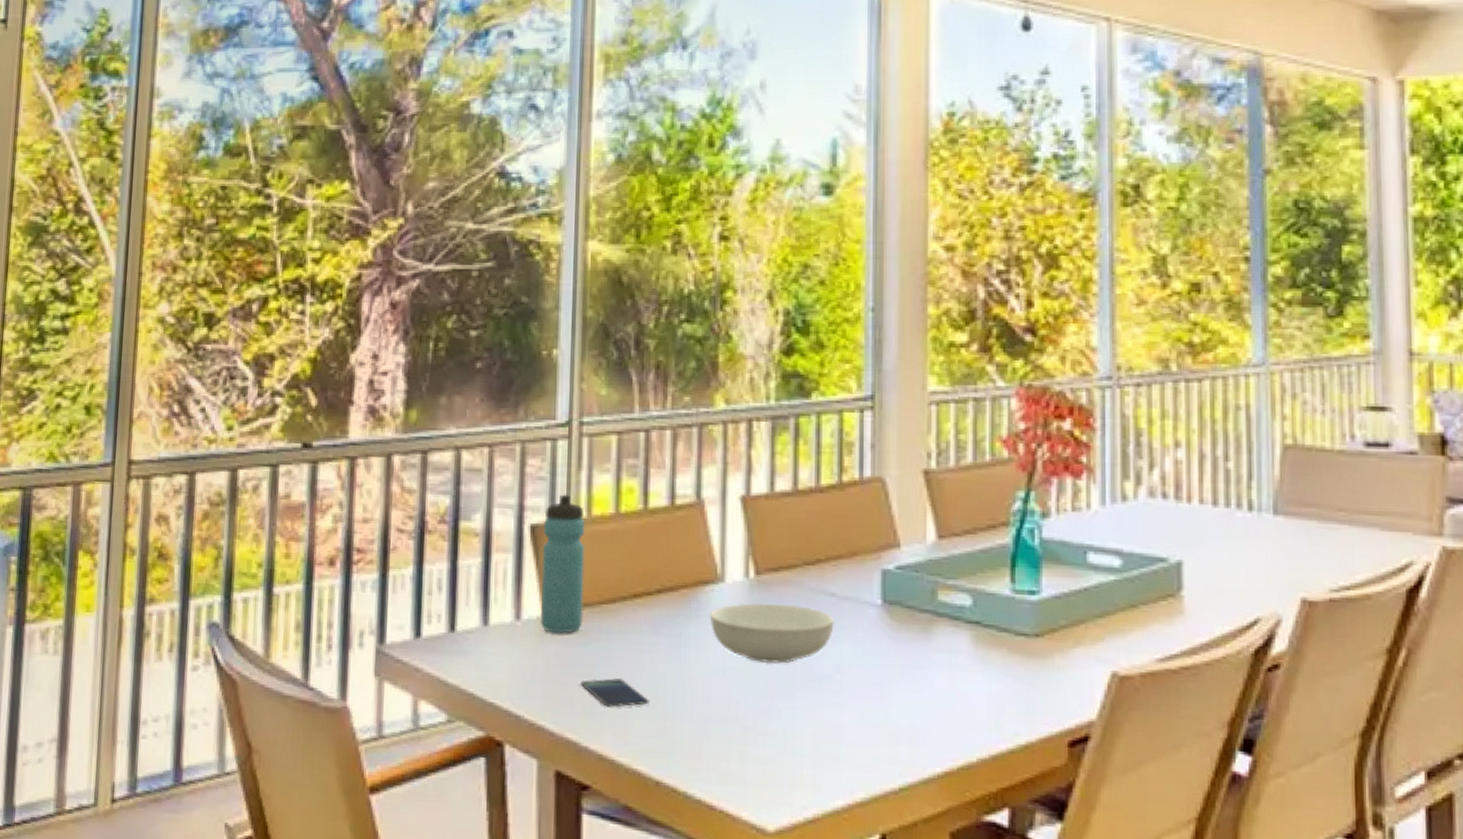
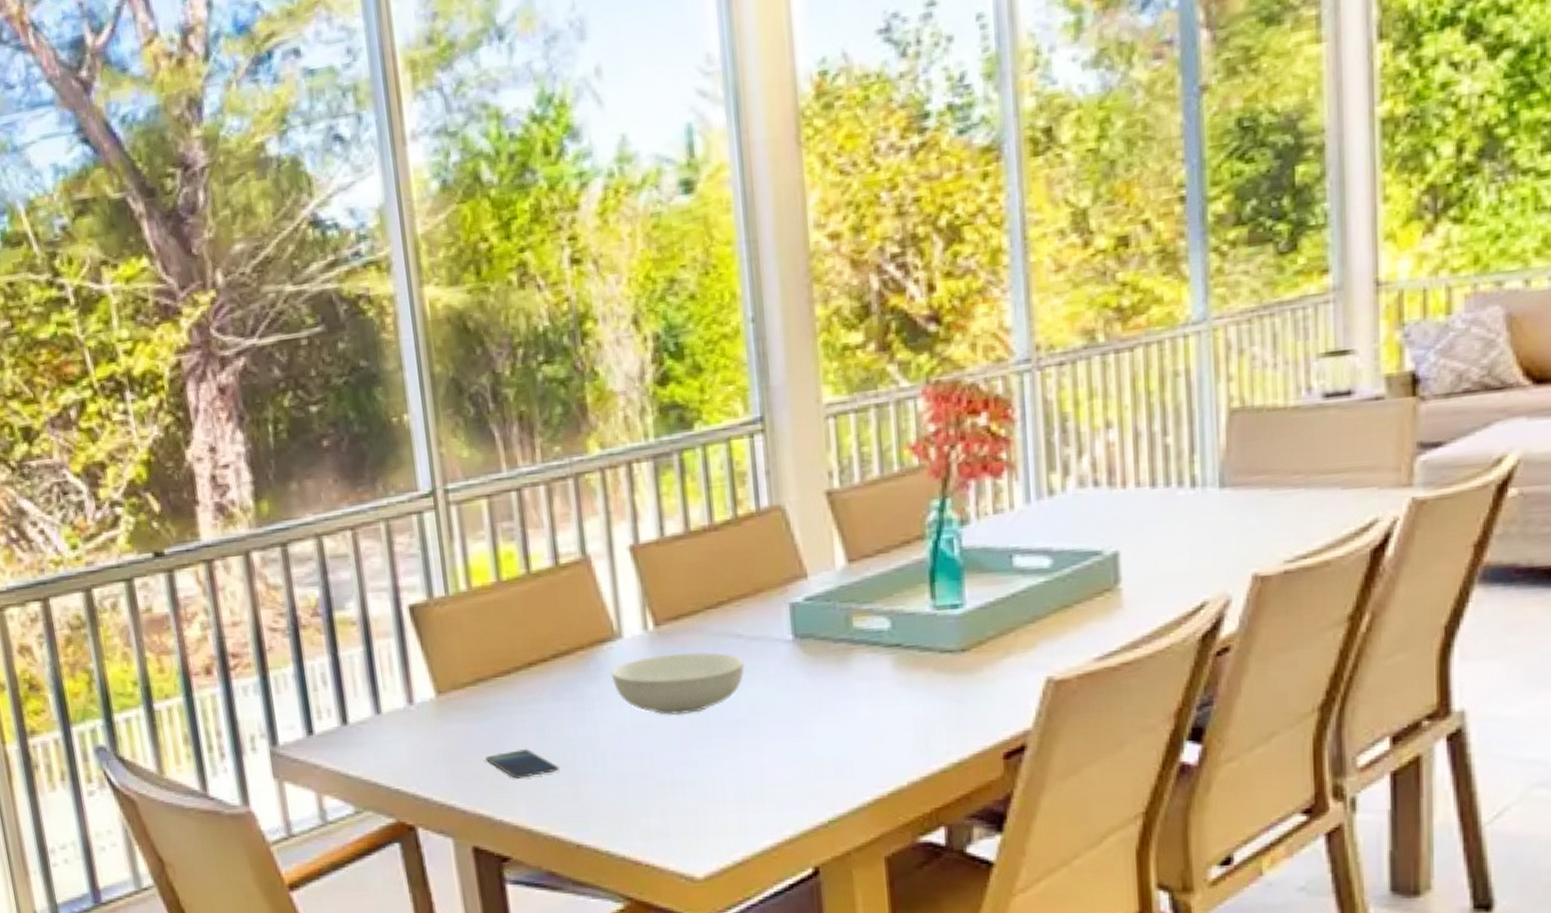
water bottle: present [540,494,586,634] -> none [421,568,479,713]

